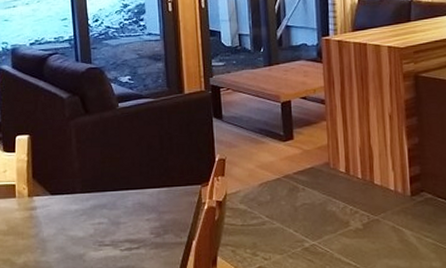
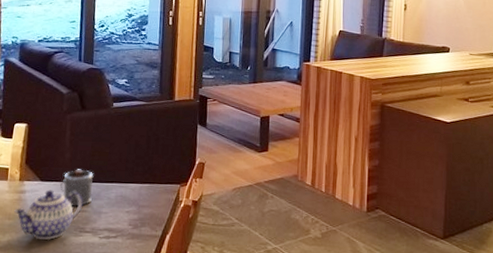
teapot: none [27,202,98,257] -> present [14,189,83,240]
paint can: none [72,178,108,219] -> present [60,169,94,207]

